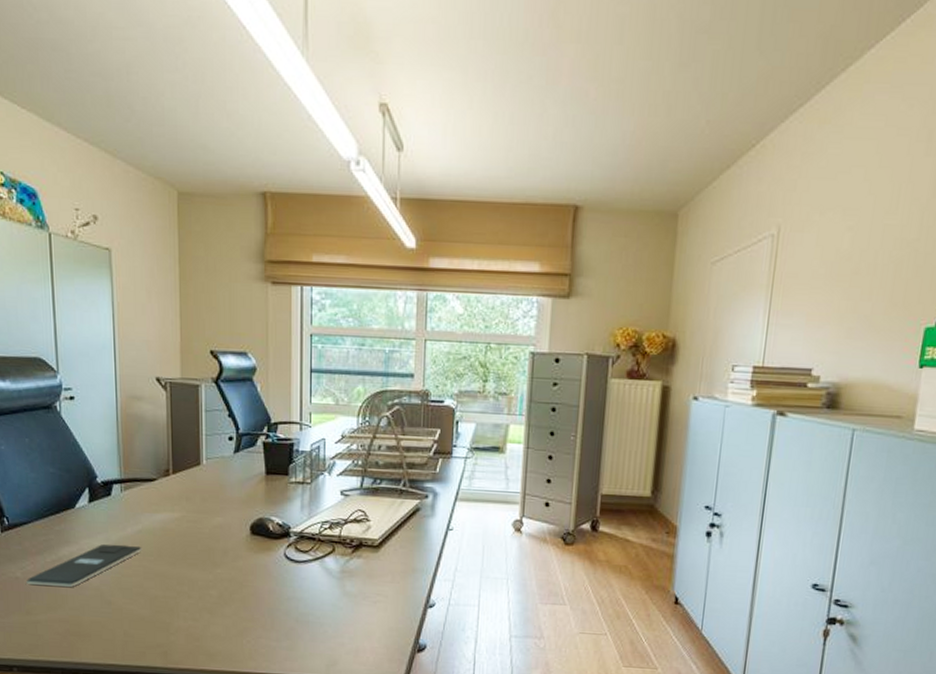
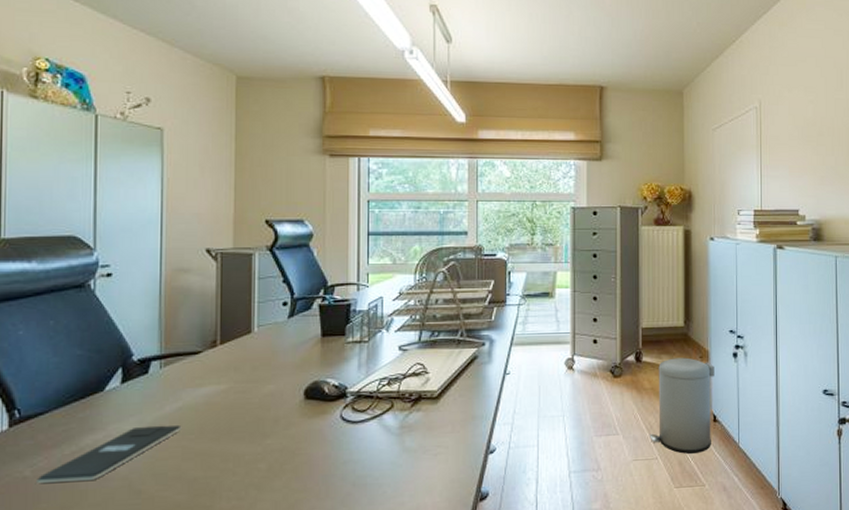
pedal bin: none [600,530,682,635] -> present [649,357,715,454]

